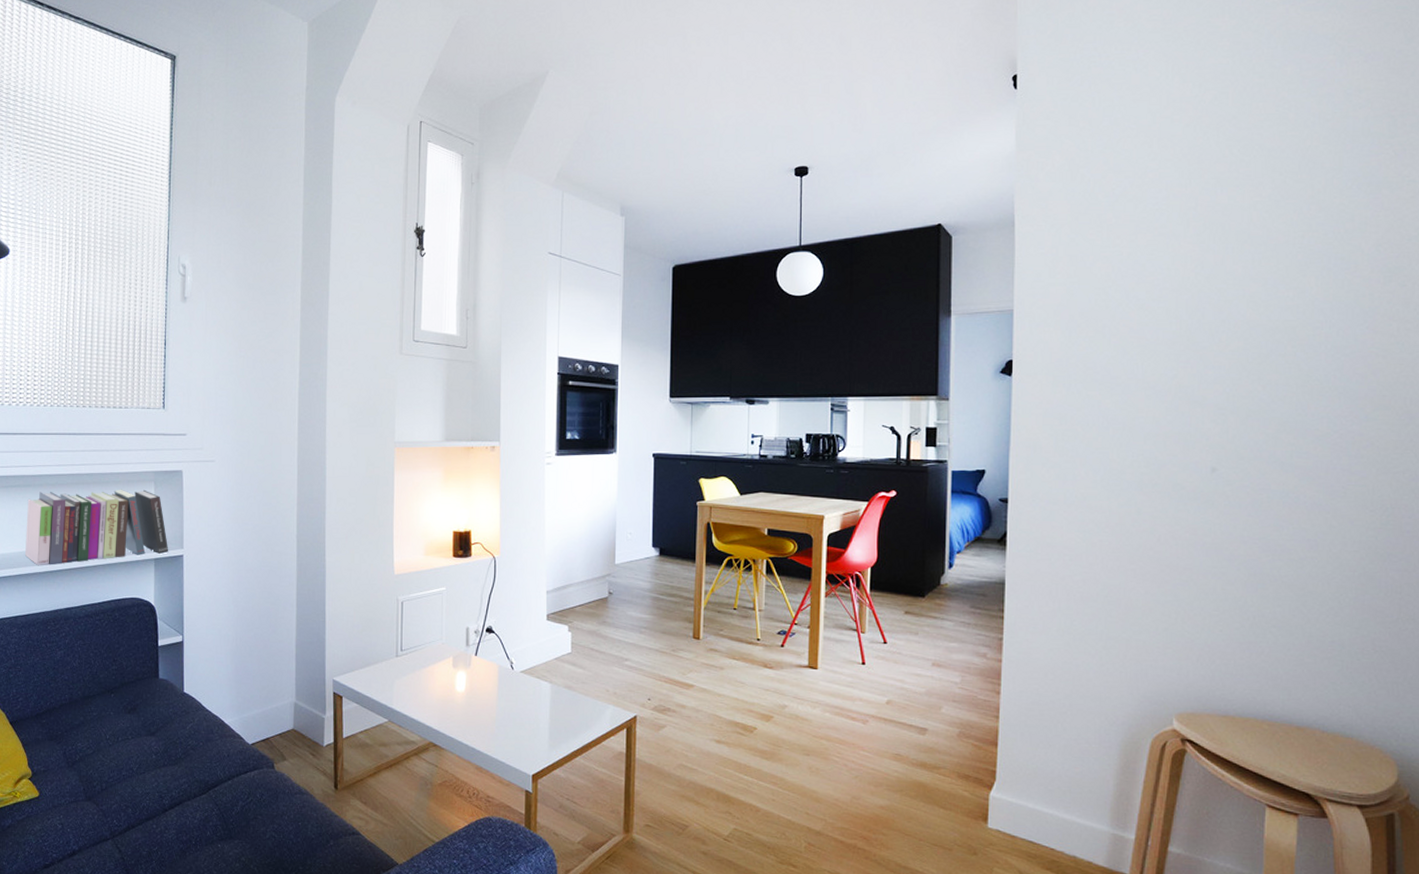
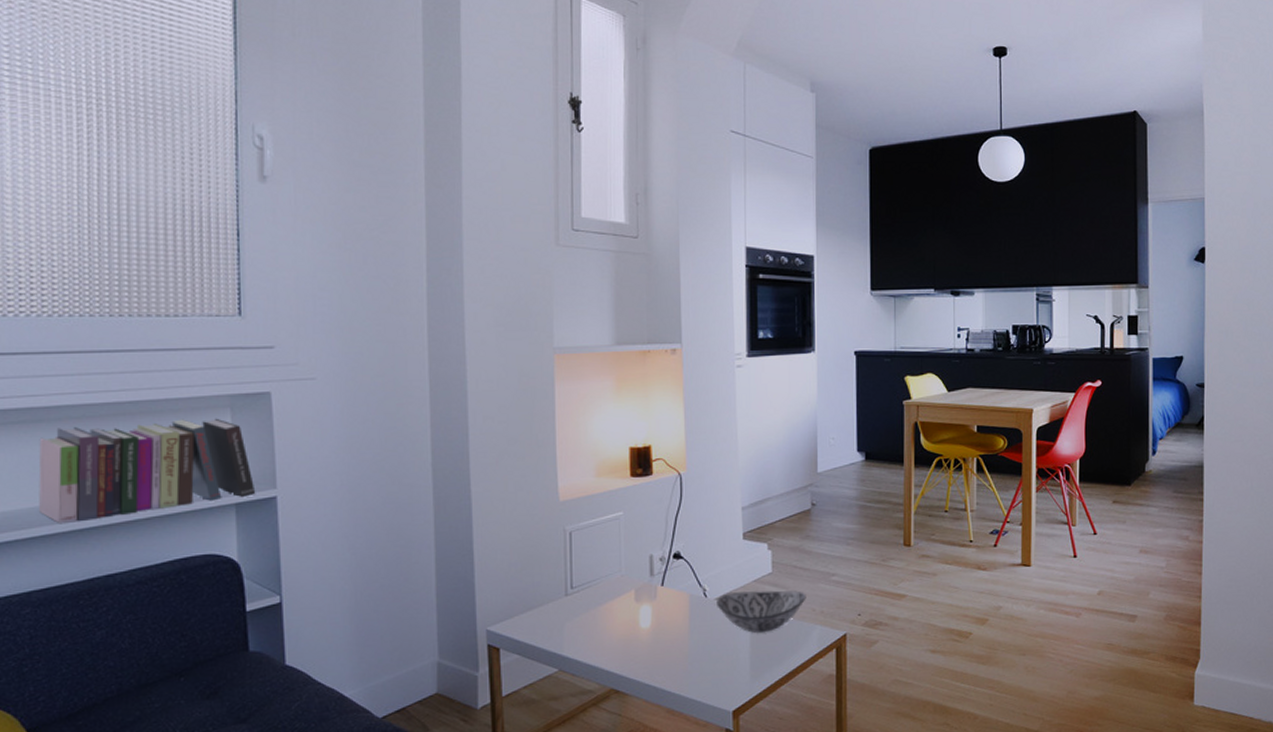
decorative bowl: none [522,667,601,706] -> present [717,590,806,633]

